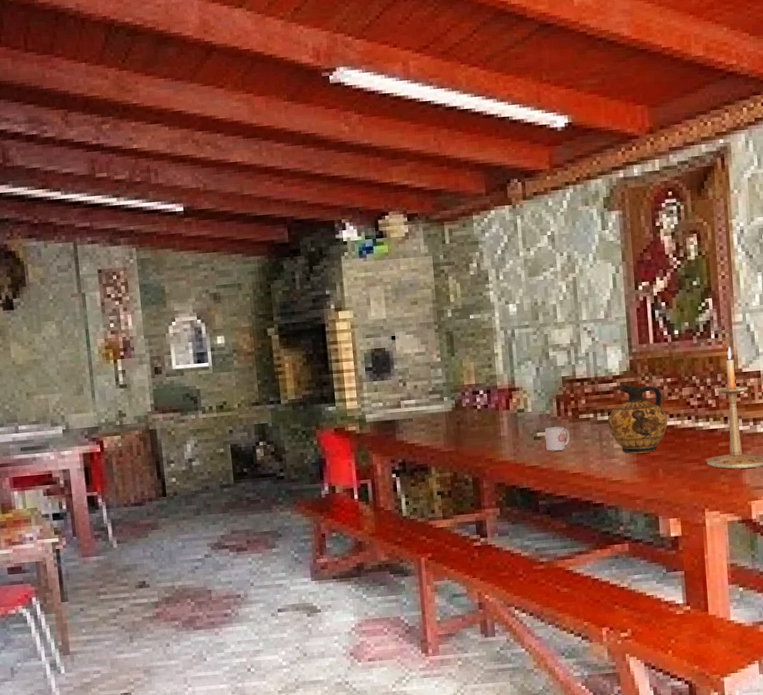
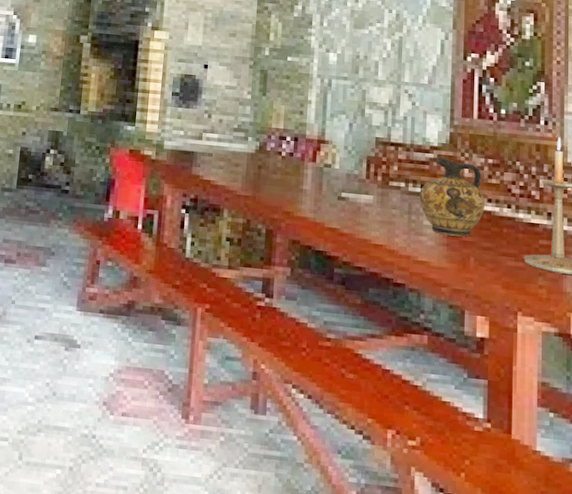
mug: present [545,426,570,451] -> none [350,189,377,217]

